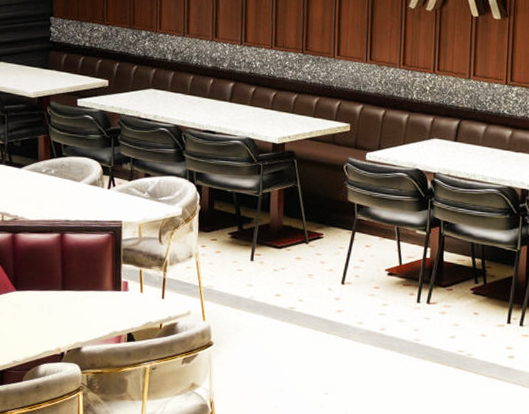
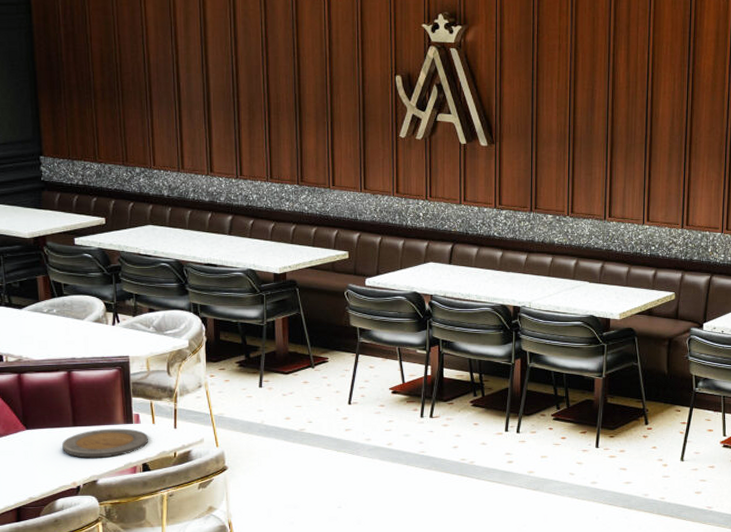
plate: none [49,294,136,325] -> present [61,428,149,458]

